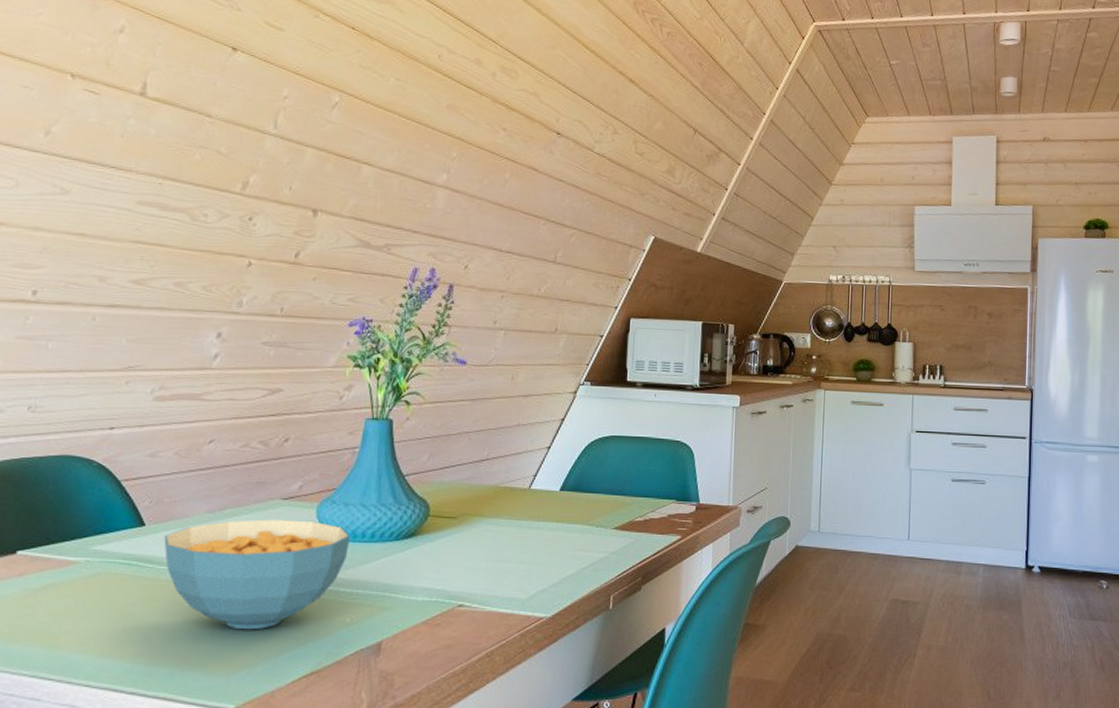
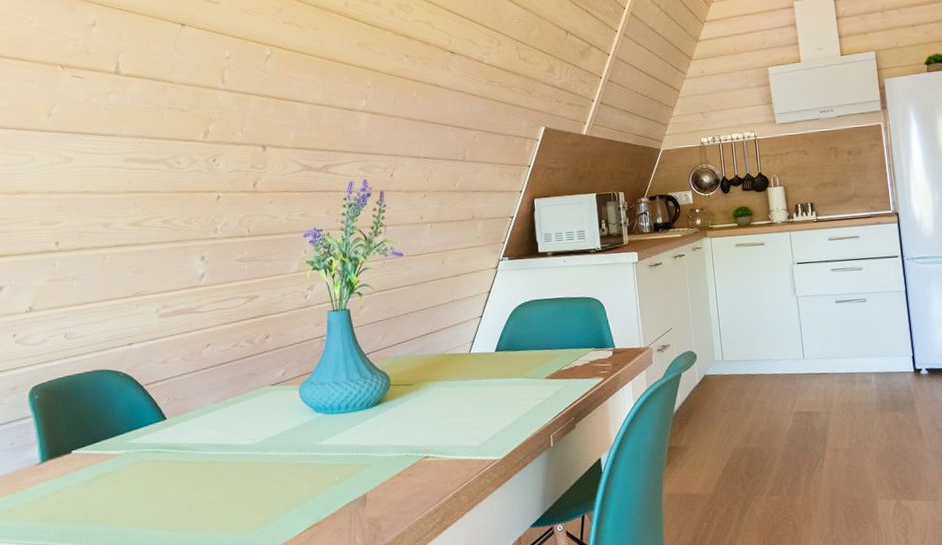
cereal bowl: present [164,519,351,630] -> none [182,400,330,496]

